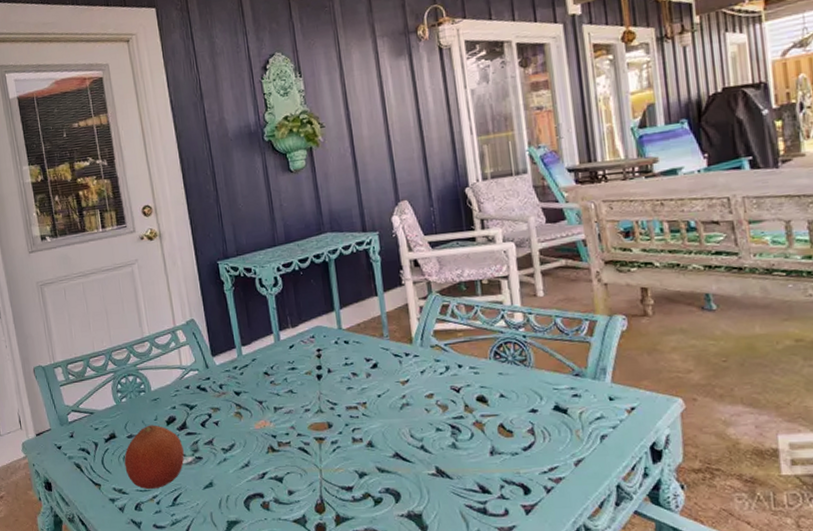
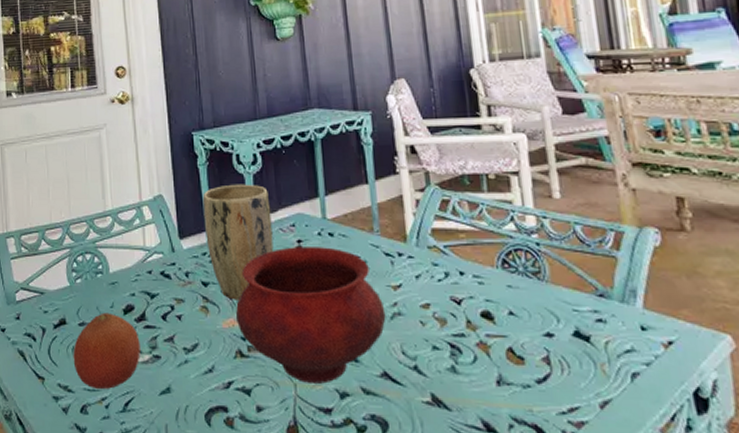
plant pot: none [230,304,297,405] -> present [202,184,274,300]
bowl: none [266,353,396,468] -> present [235,247,386,384]

